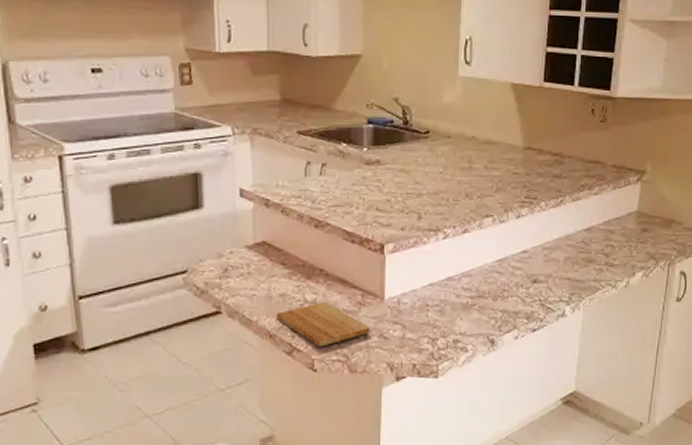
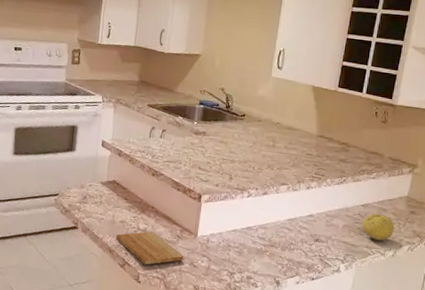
fruit: none [586,237,625,271] -> present [362,213,395,241]

